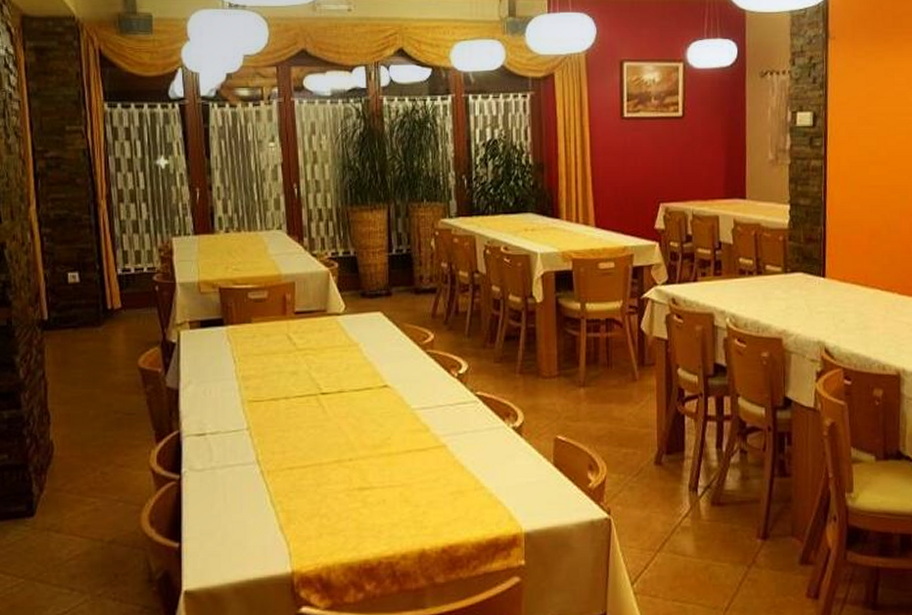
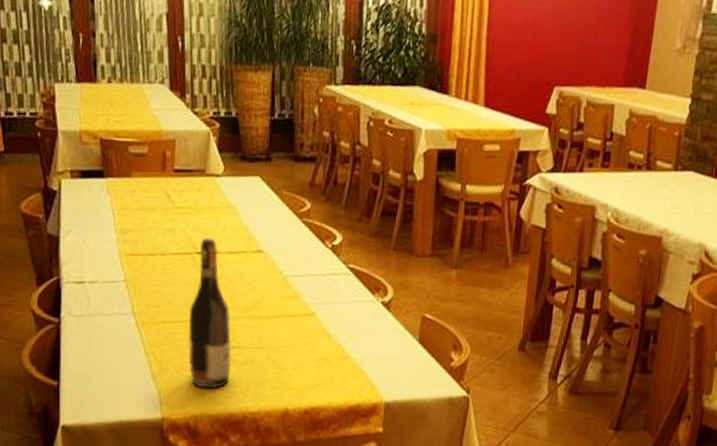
wine bottle: none [316,377,362,535] -> present [188,237,232,389]

